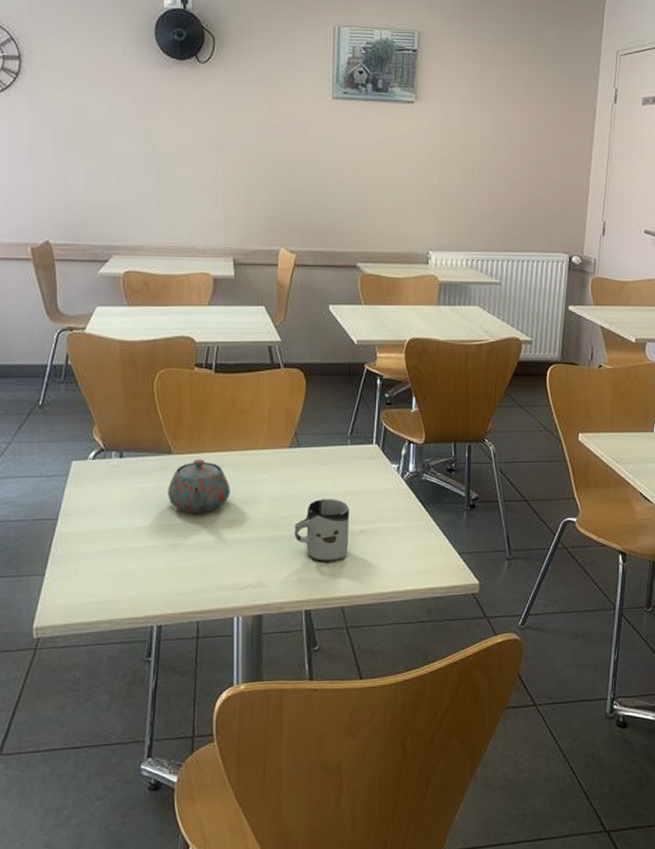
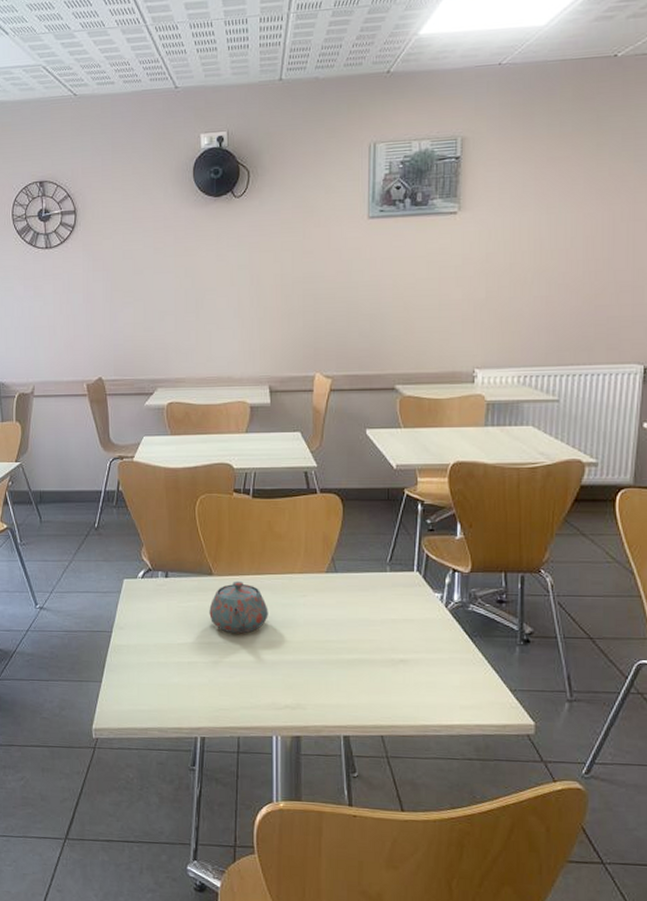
cup: present [294,499,349,563] -> none [332,625,389,690]

